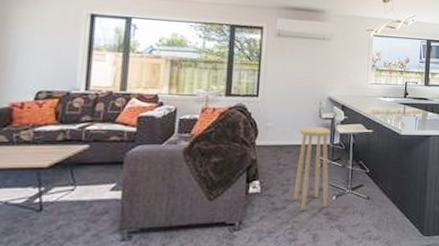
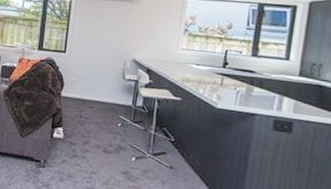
stool: present [293,126,331,210] -> none [93,85,134,166]

